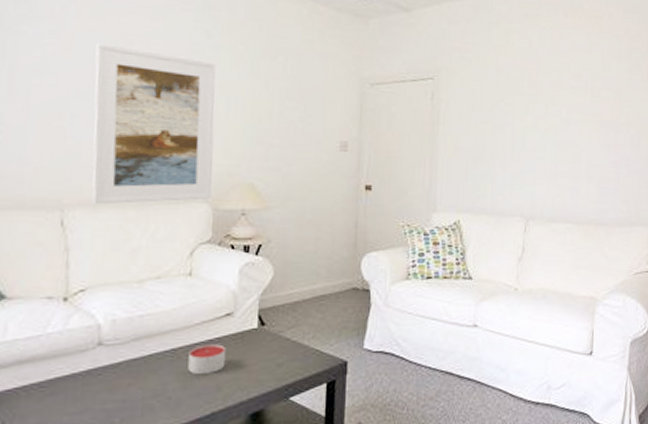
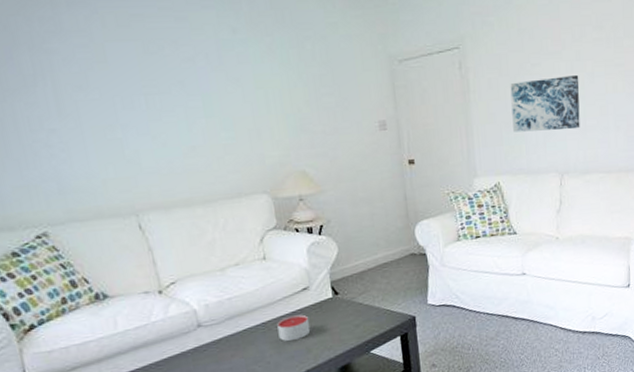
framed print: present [92,43,216,205] -> none [128,51,270,207]
wall art: none [480,118,553,174] -> present [510,74,580,133]

